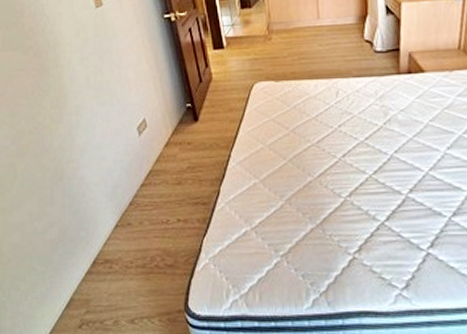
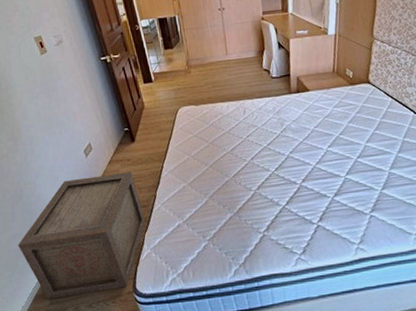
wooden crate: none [55,158,205,307] -> present [18,171,146,299]

